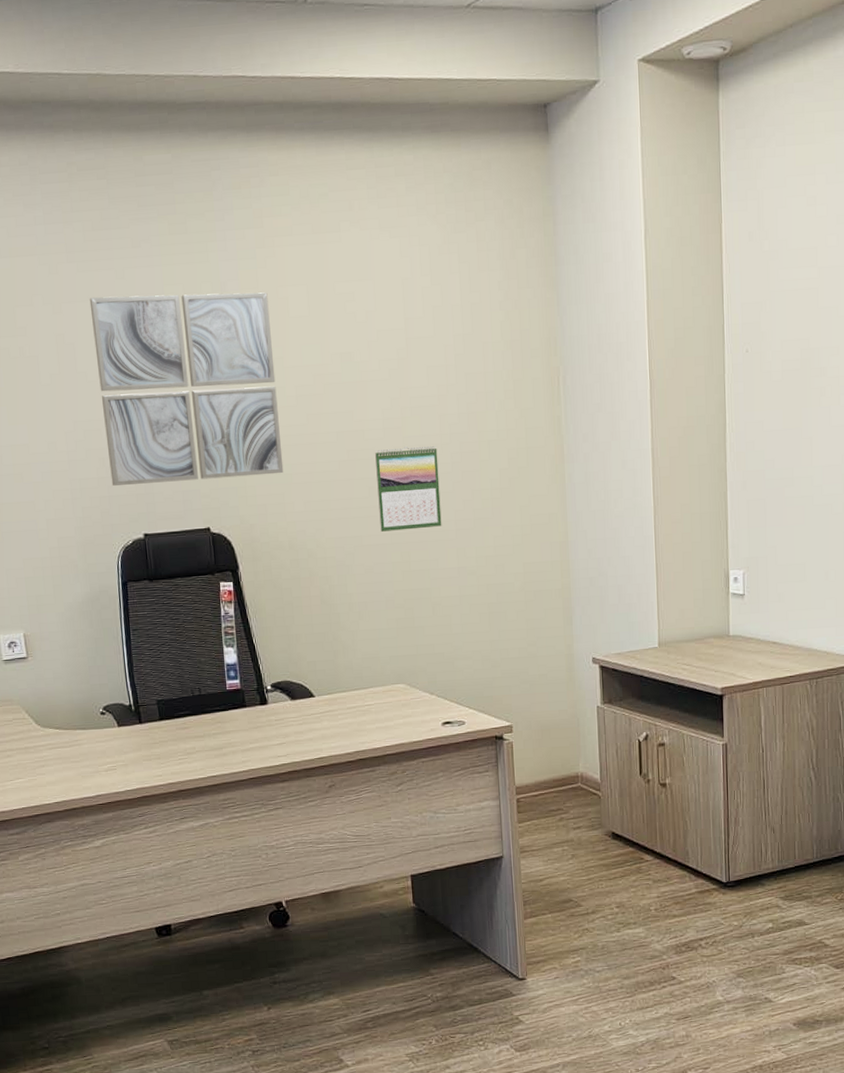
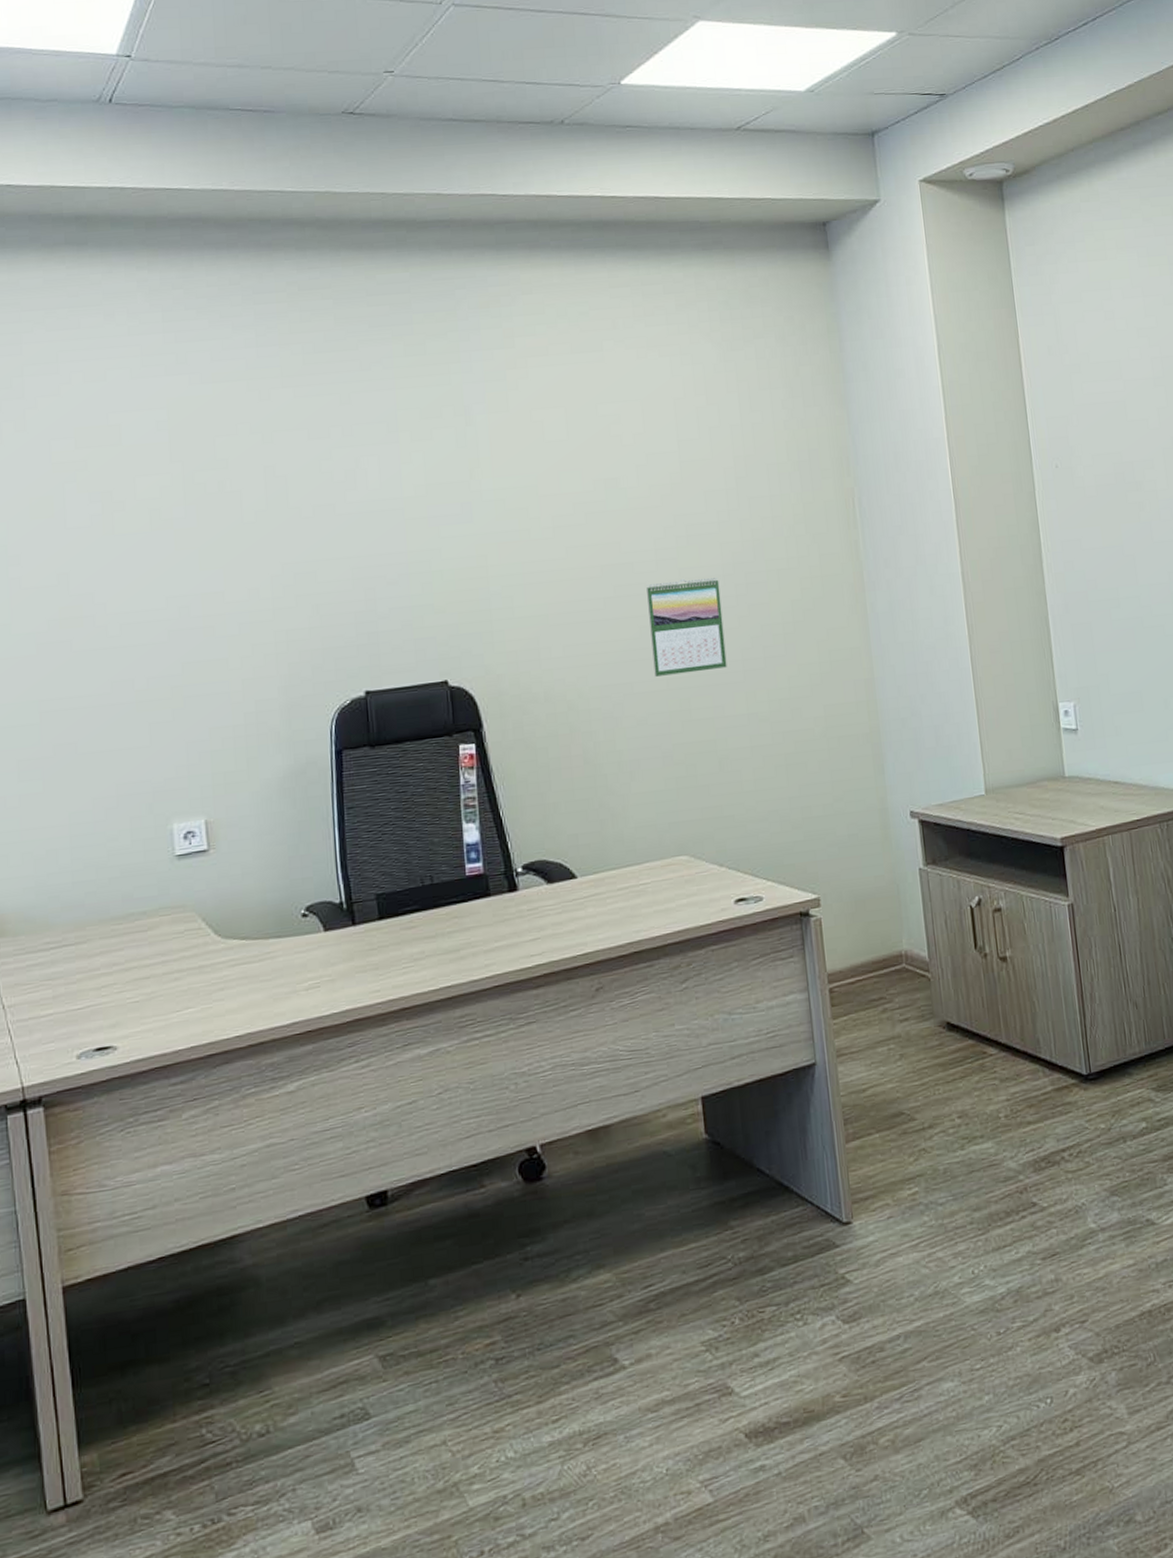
wall art: present [89,292,284,486] -> none [307,415,538,636]

